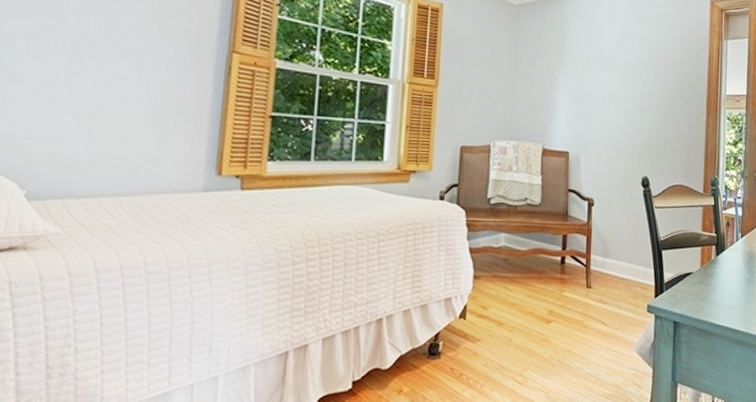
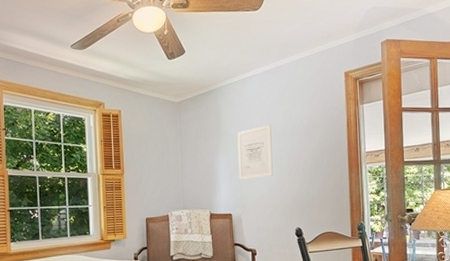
wall art: none [582,48,625,112] -> present [237,124,273,180]

